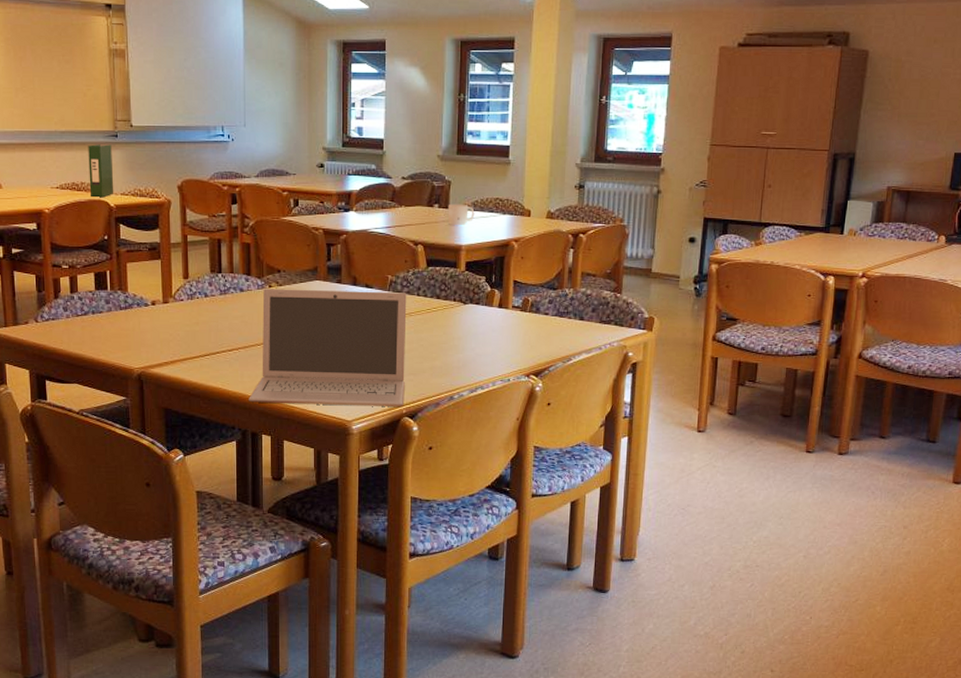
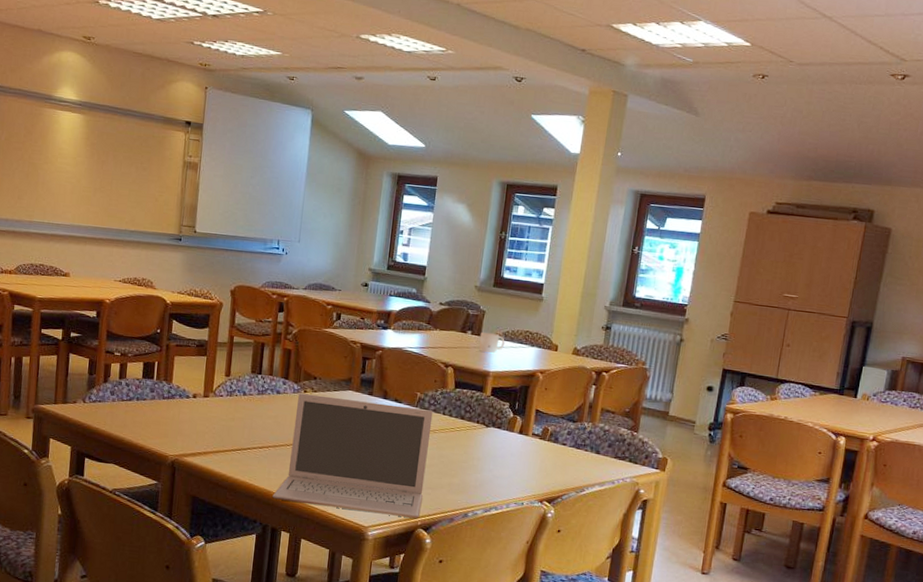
binder: present [88,144,114,198] -> none [149,245,175,294]

